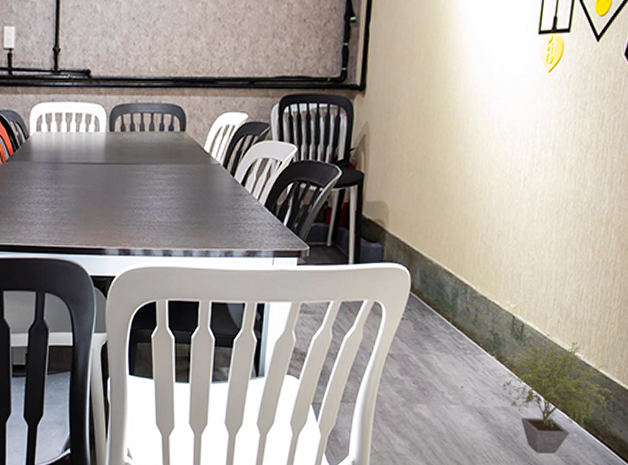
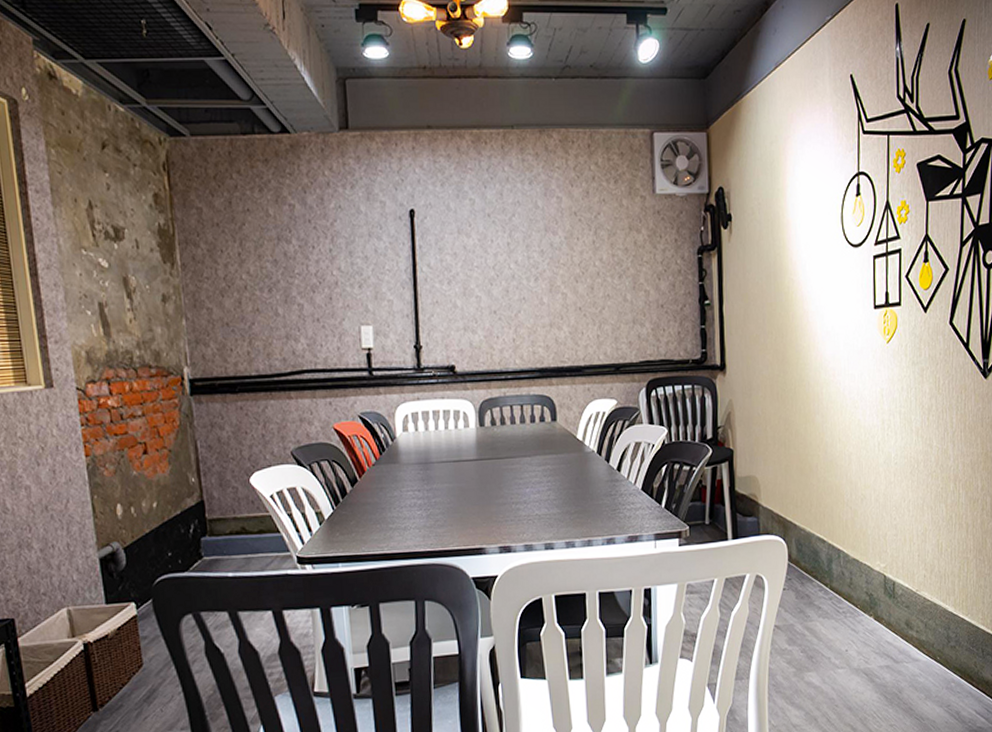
potted plant: present [495,341,616,454] -> none [875,593,984,707]

